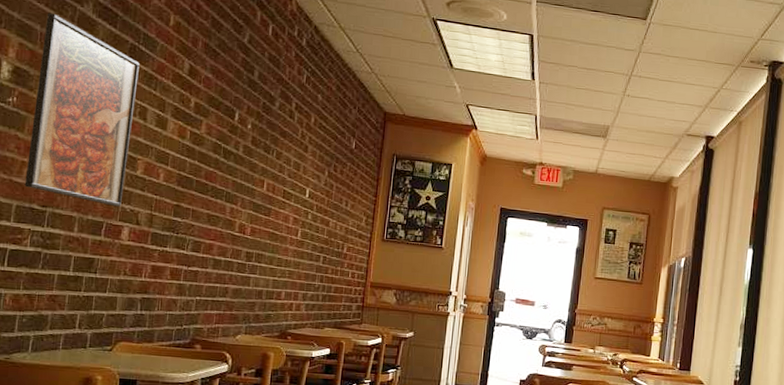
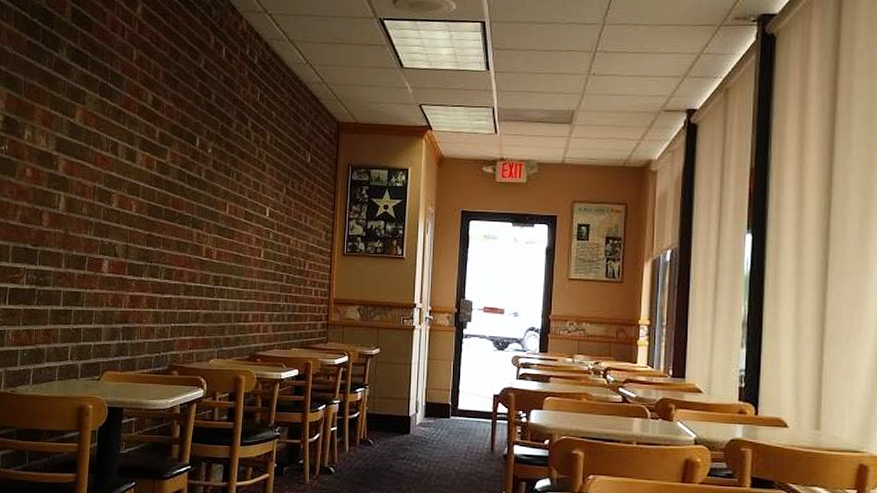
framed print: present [24,12,140,207] -> none [18,62,109,241]

